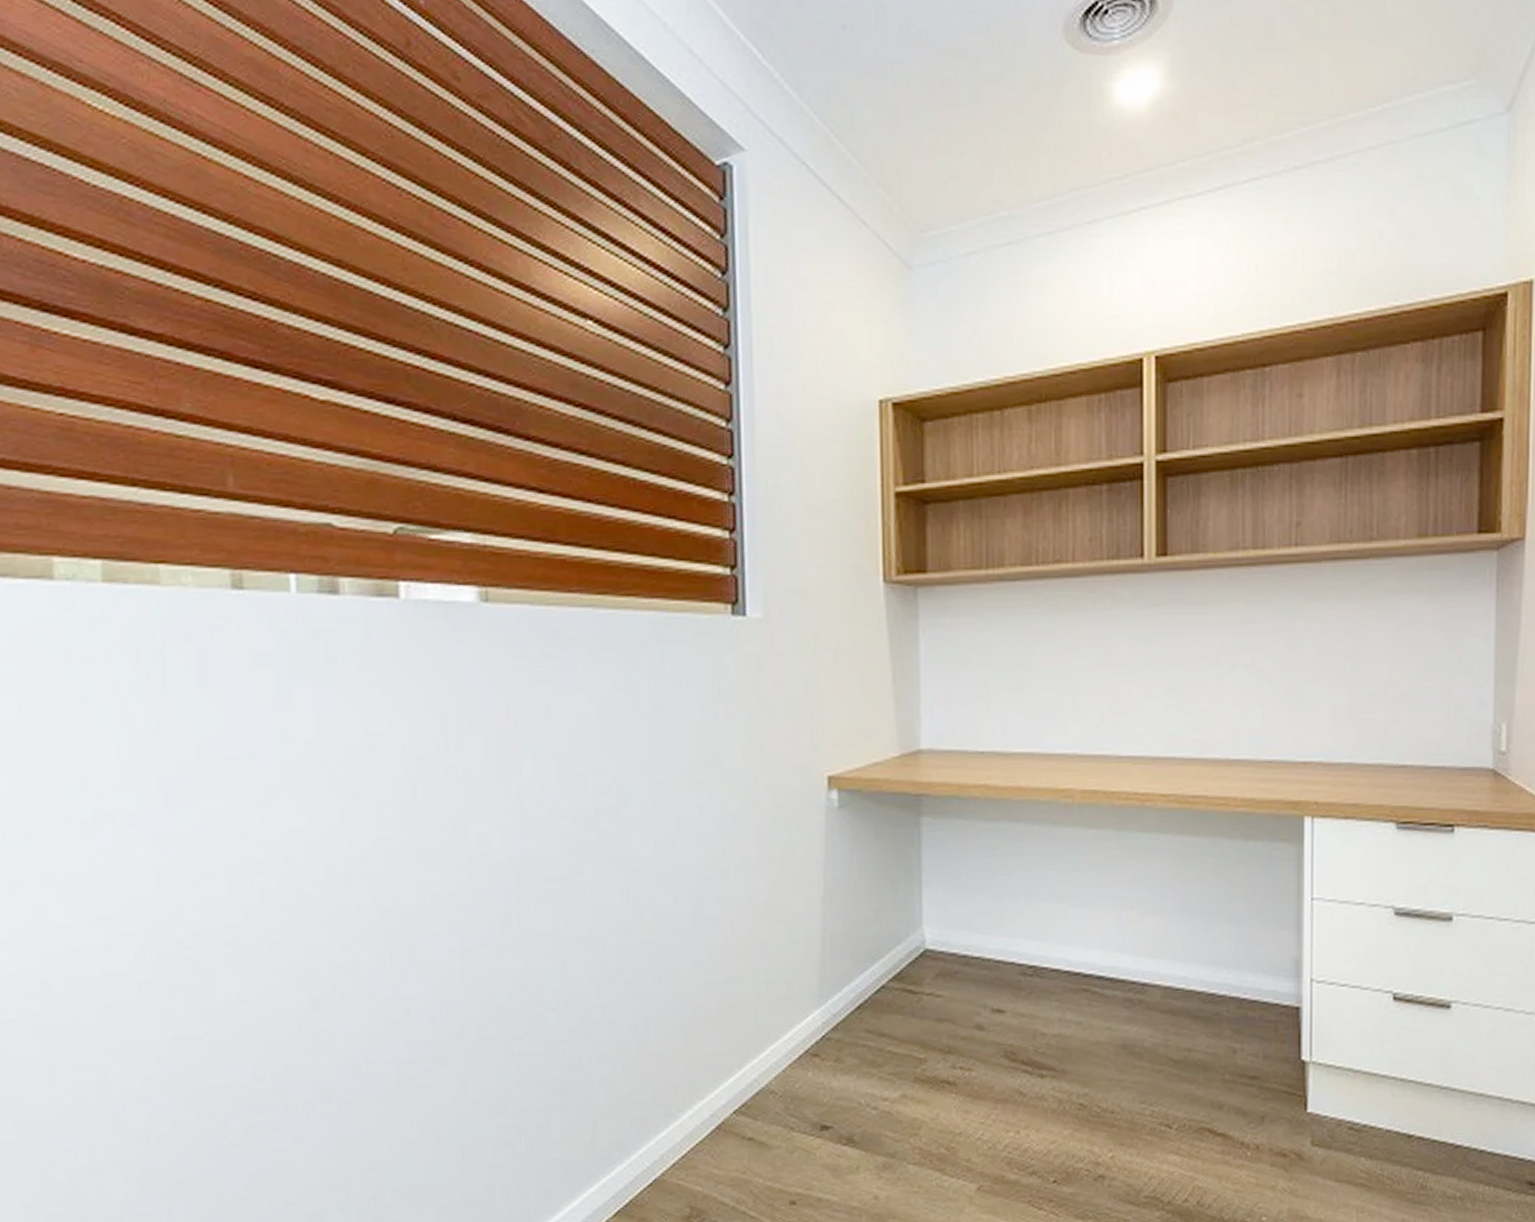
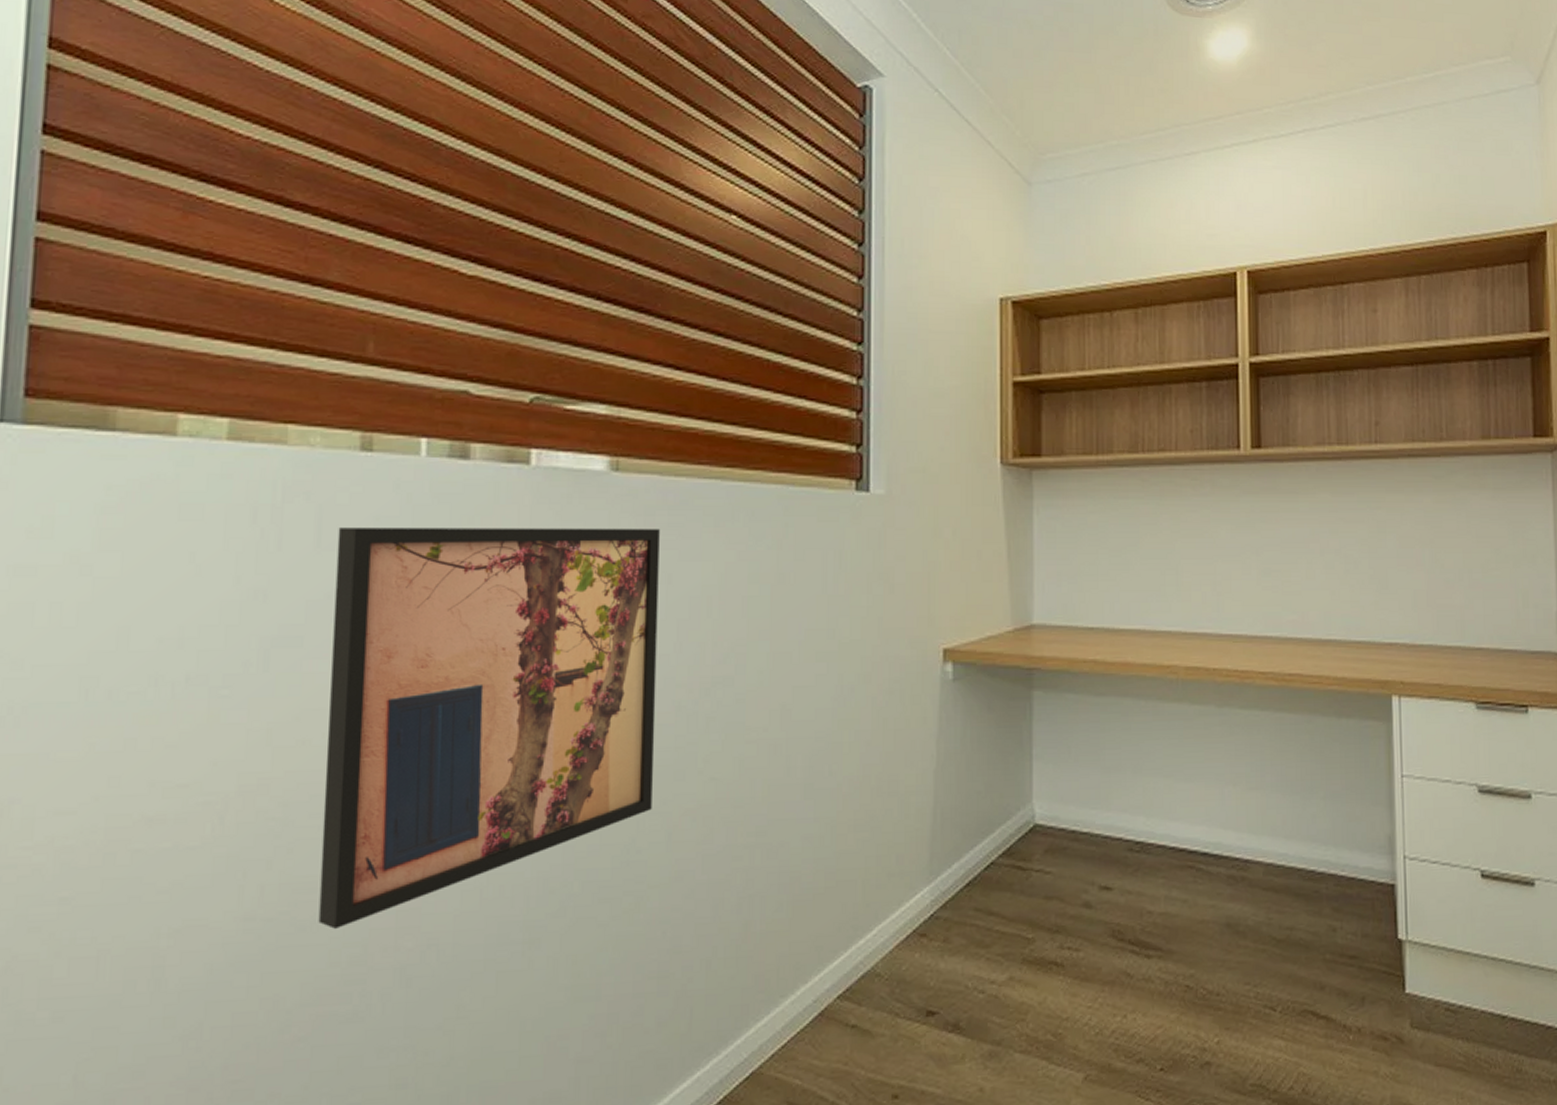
wall art: none [218,659,544,1049] -> present [318,527,660,930]

